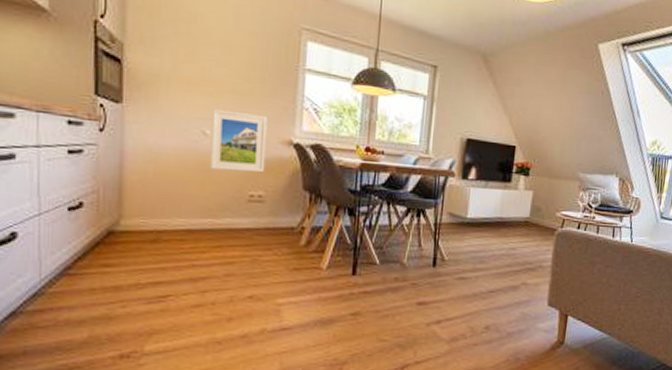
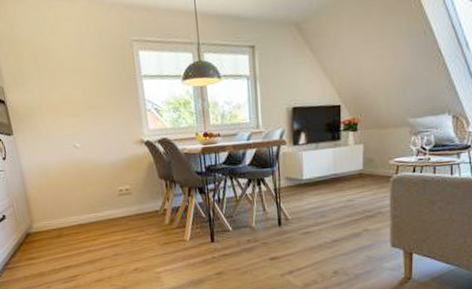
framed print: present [210,109,268,173] -> none [77,123,127,175]

